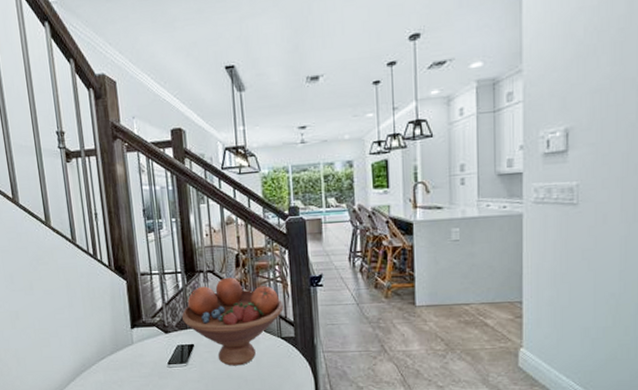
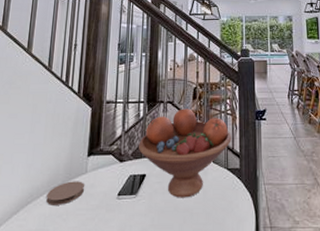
coaster: none [98,351,134,373] -> present [46,181,84,205]

